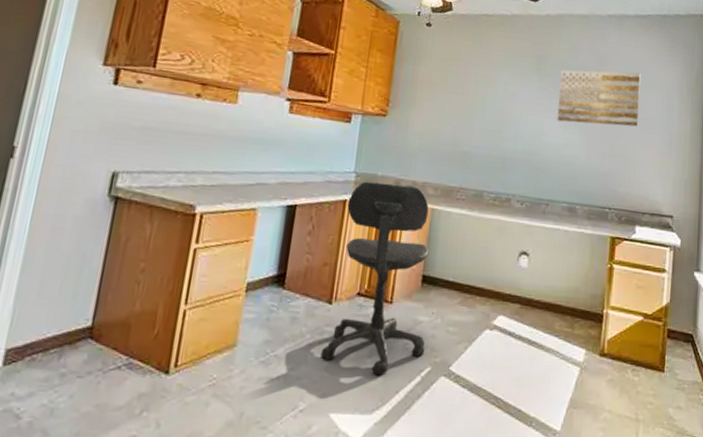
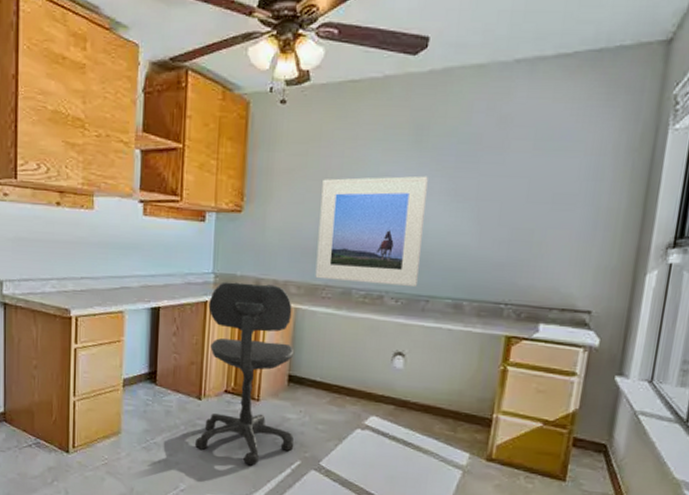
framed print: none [451,92,547,191] -> present [315,176,428,286]
wall art: present [557,69,641,127] -> none [441,133,559,205]

